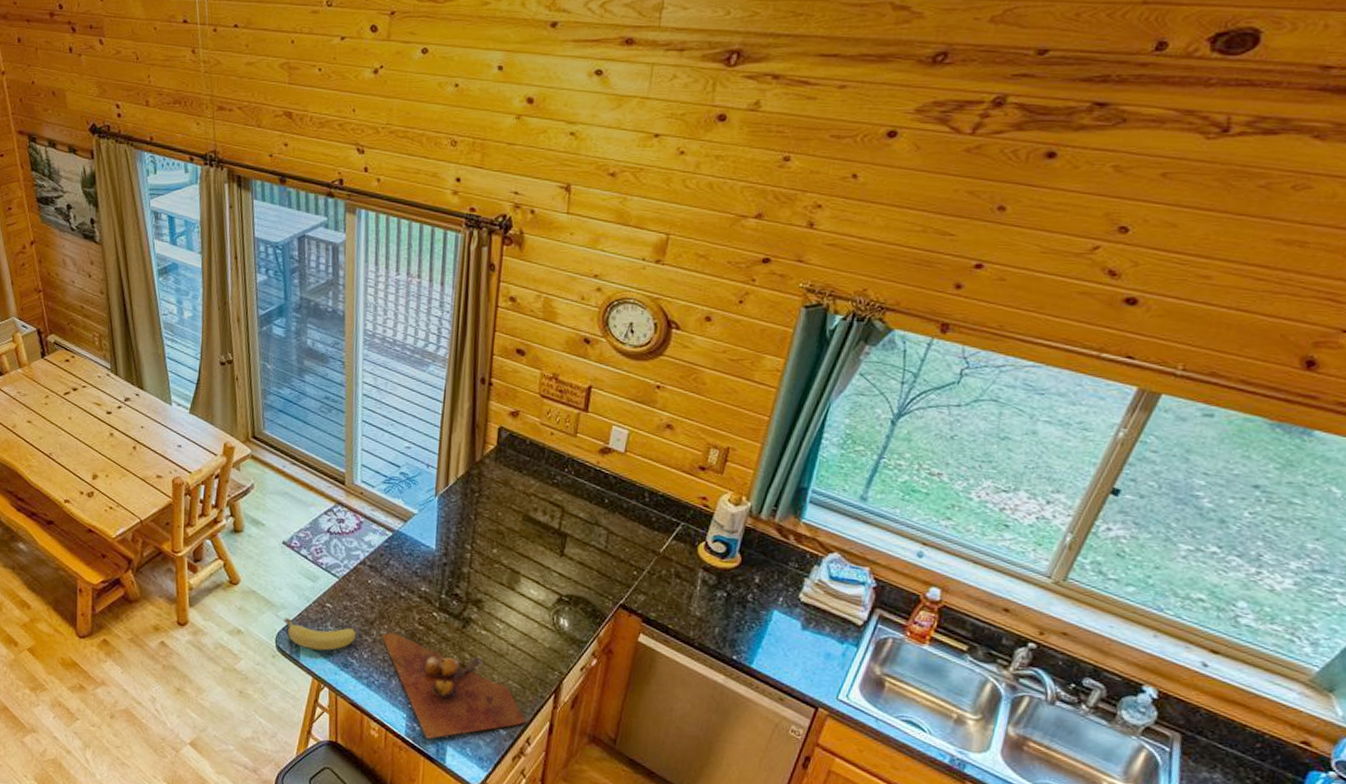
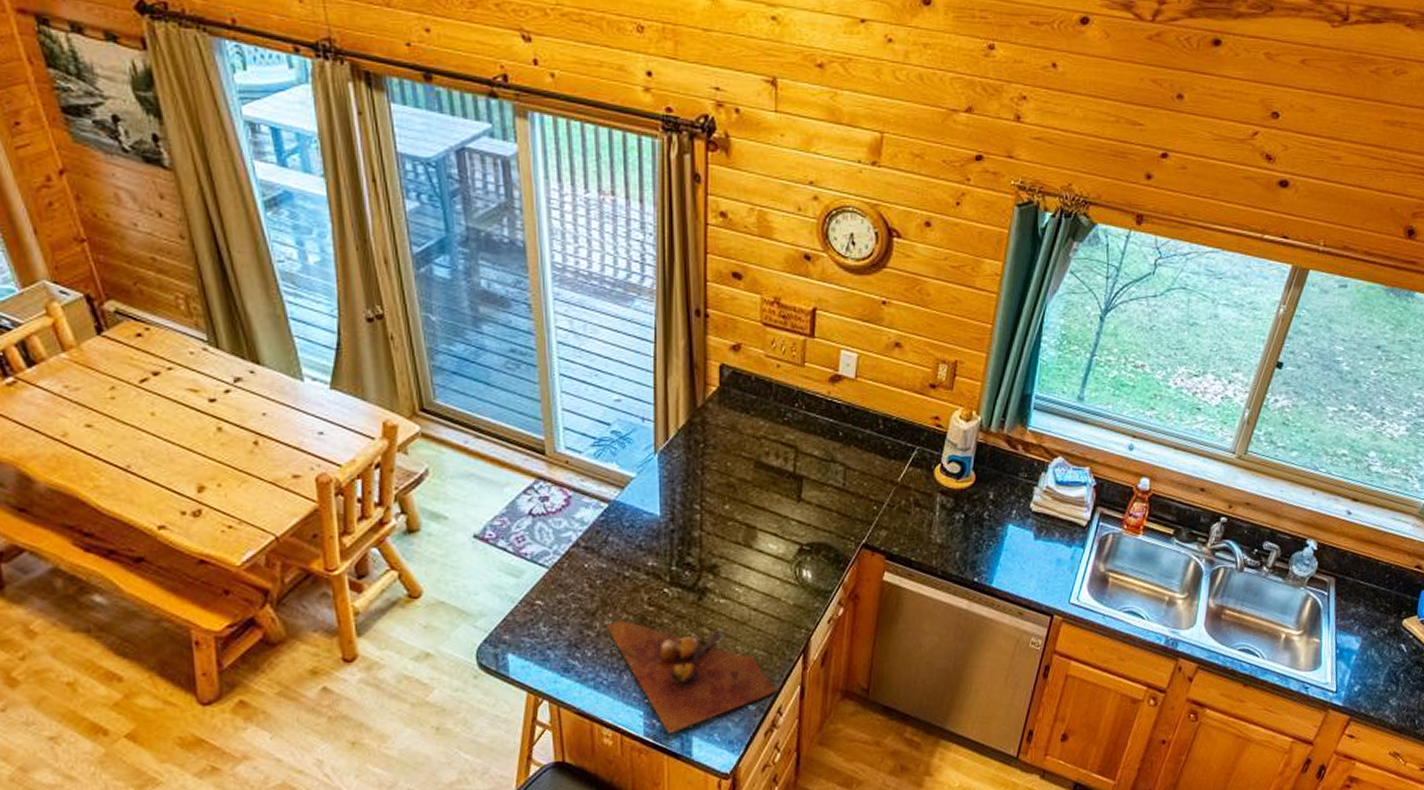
banana: present [283,618,356,651] -> none [484,624,575,659]

